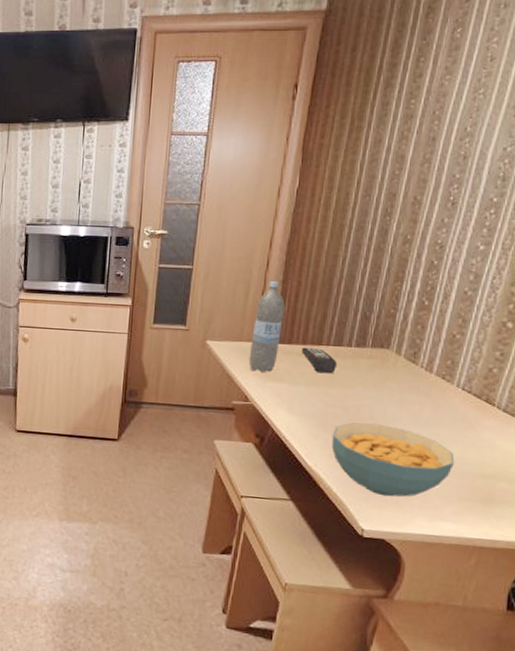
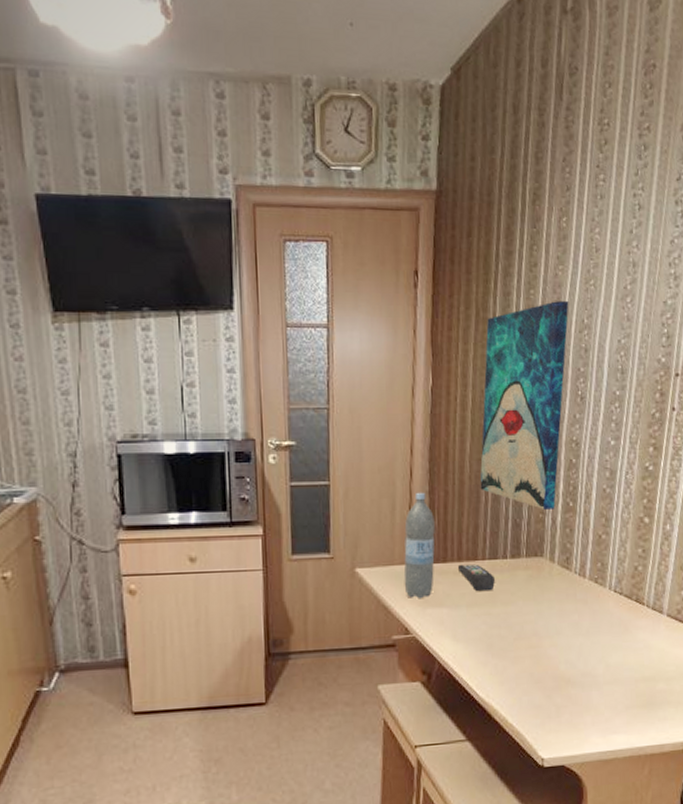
cereal bowl: present [331,422,455,497] -> none [500,639,617,718]
wall art: none [333,110,453,307] -> present [480,301,569,511]

